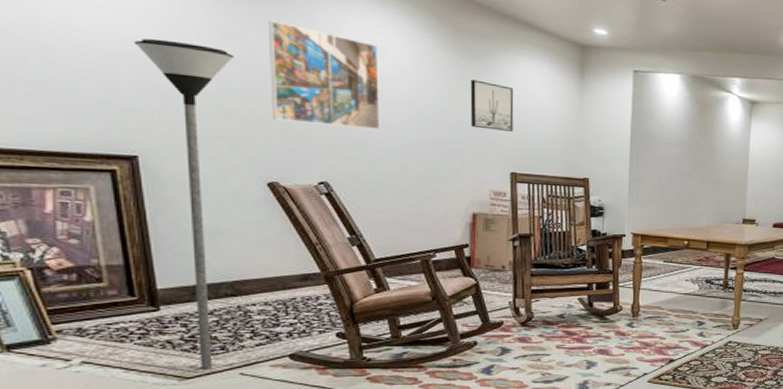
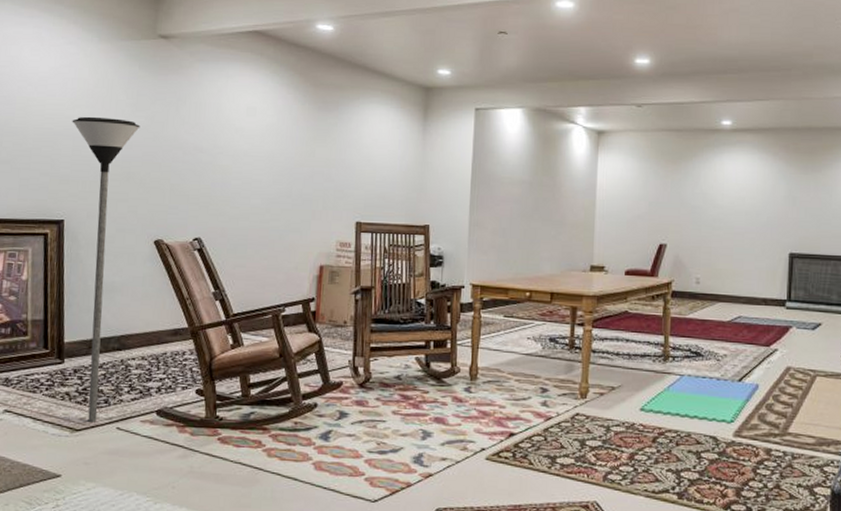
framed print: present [269,19,381,129] -> none [163,91,250,185]
wall art: present [470,79,514,132] -> none [323,131,362,180]

